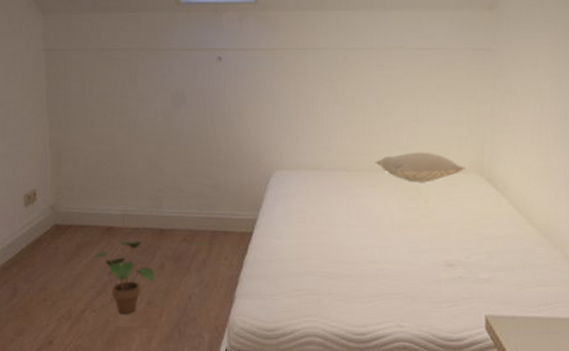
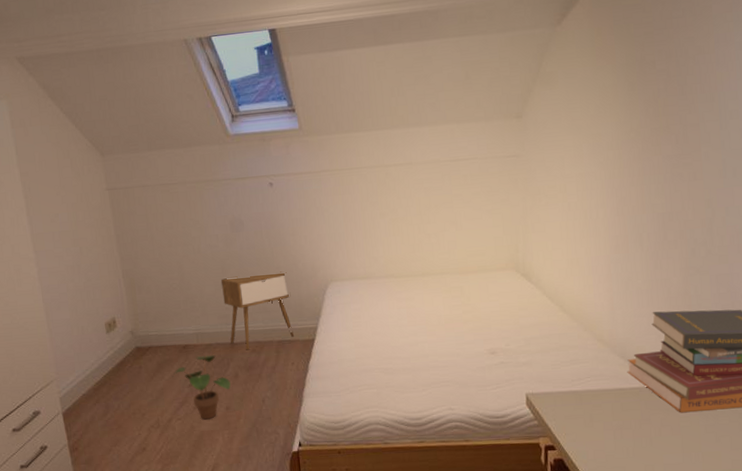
nightstand: none [156,154,231,239] -> present [221,271,295,350]
pillow: present [375,152,465,182] -> none [420,254,502,283]

